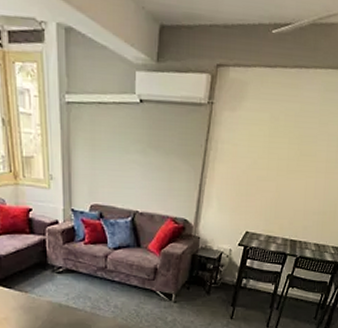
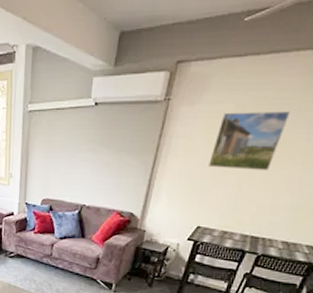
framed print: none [252,120,314,179] -> present [208,111,291,171]

